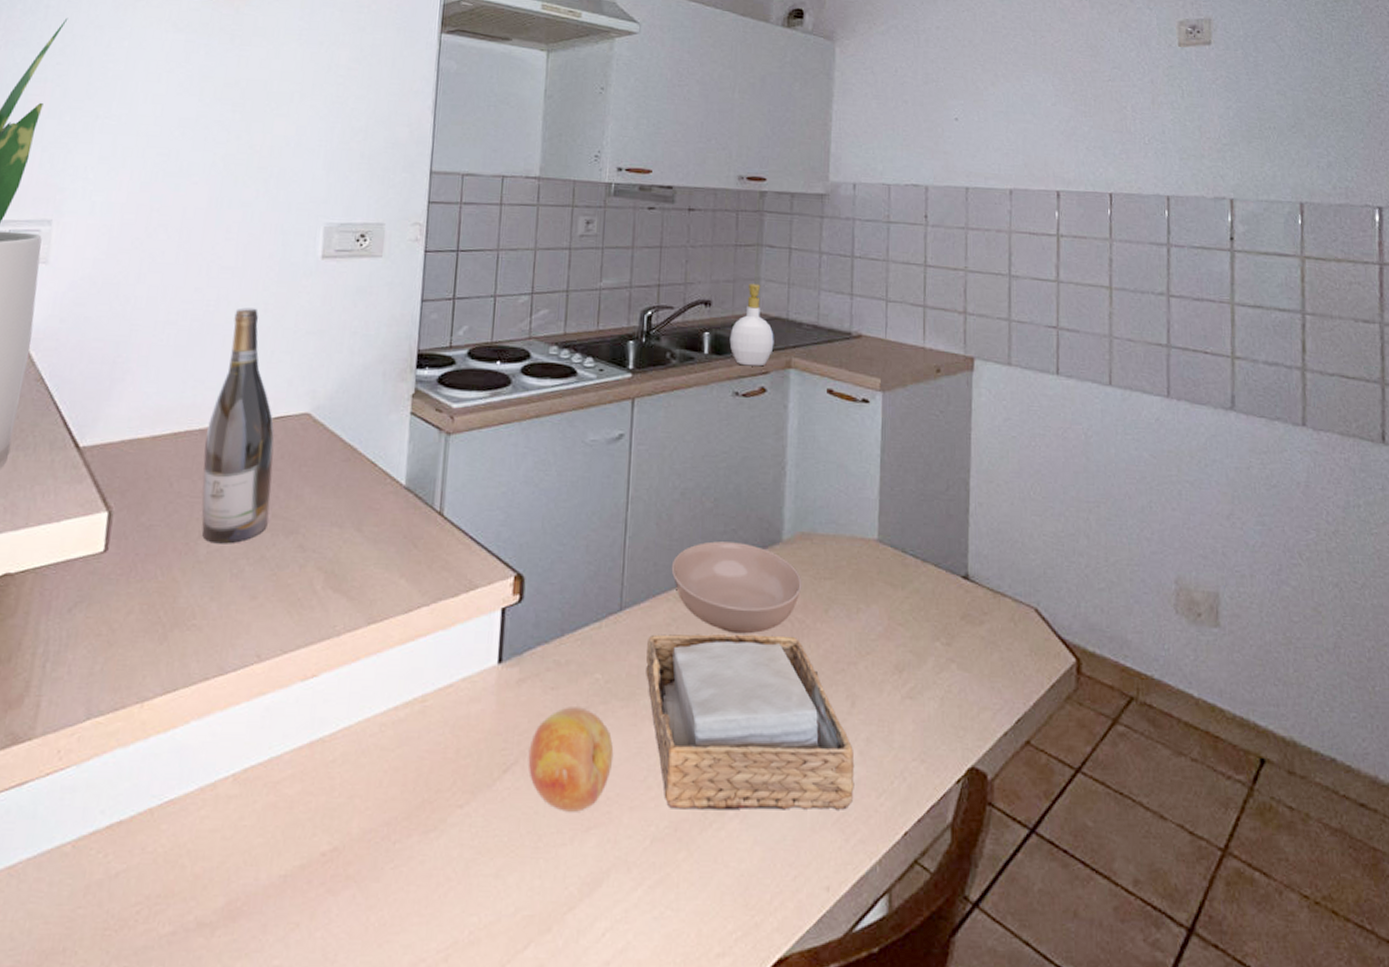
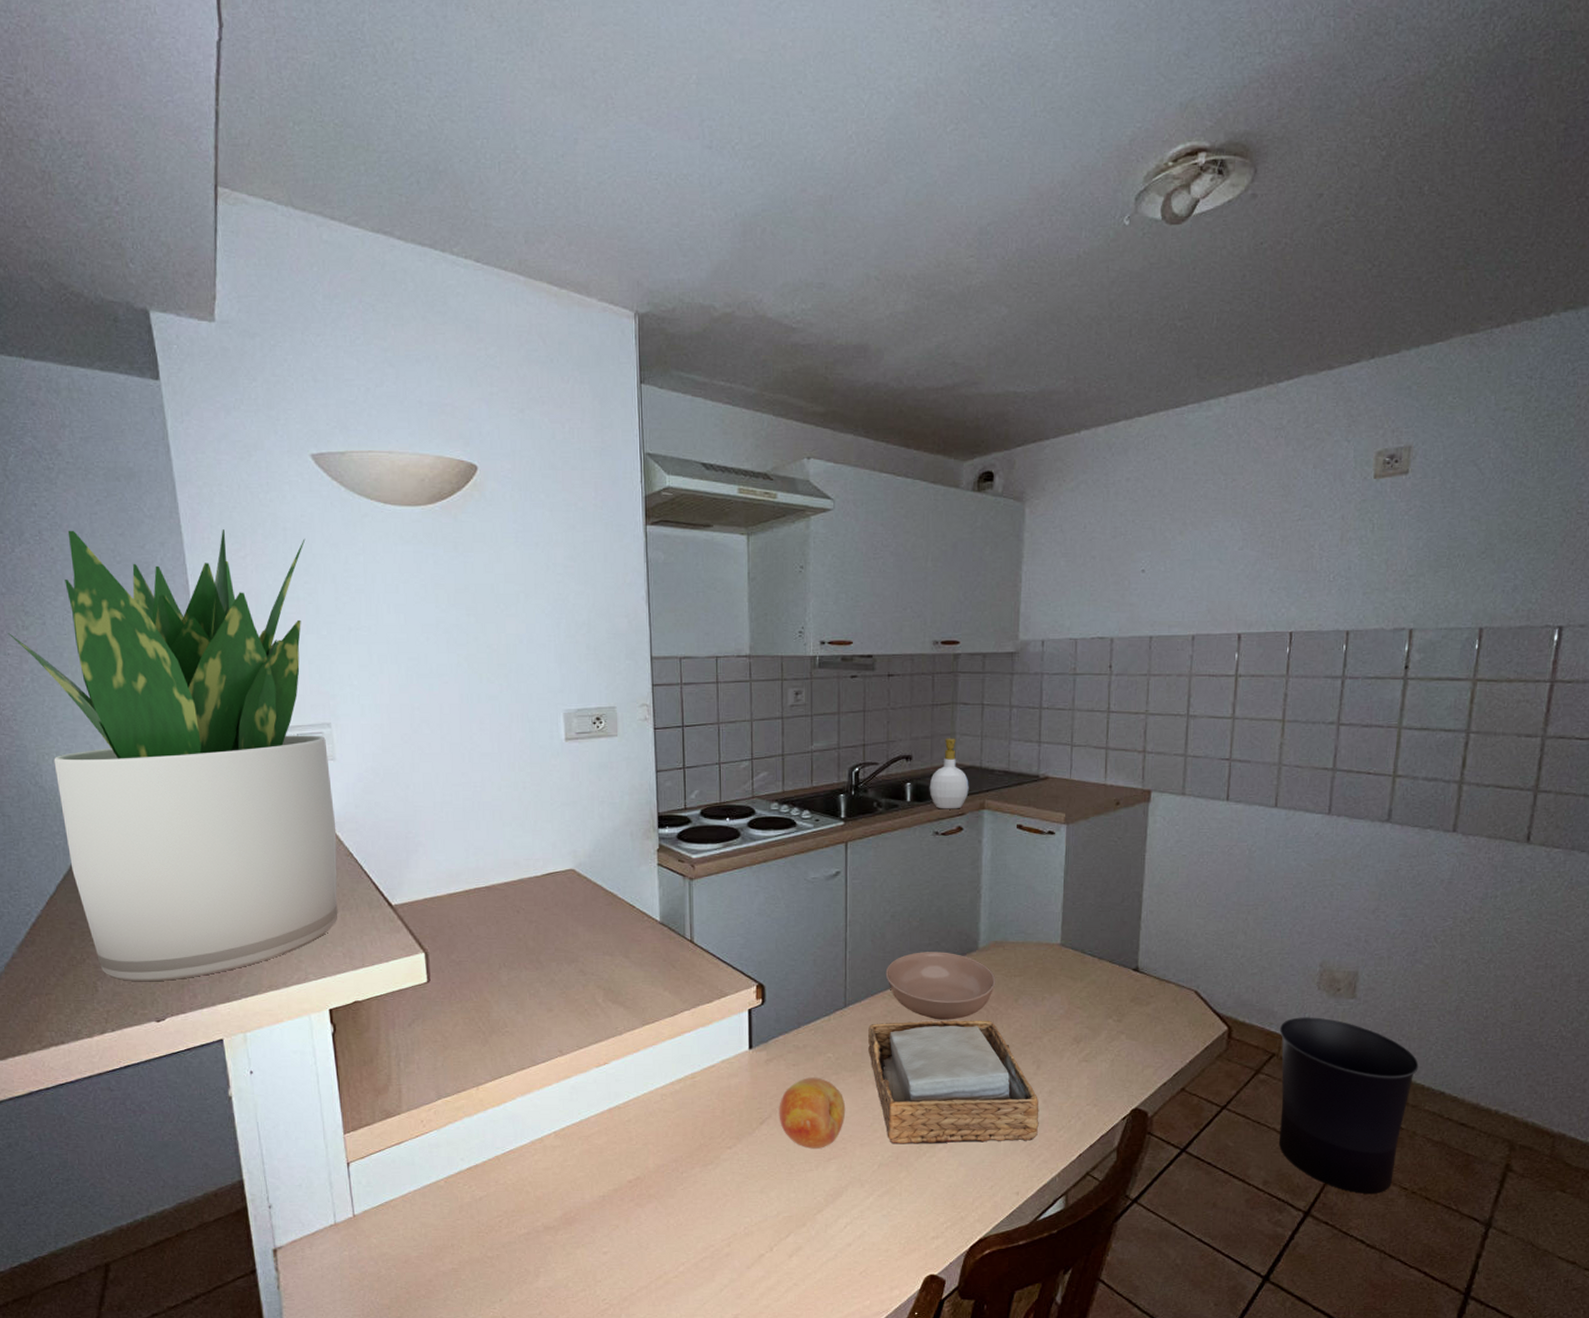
wine bottle: present [201,307,275,544] -> none [491,786,552,972]
waste bin: none [1137,649,1302,903] -> present [1279,1017,1419,1194]

